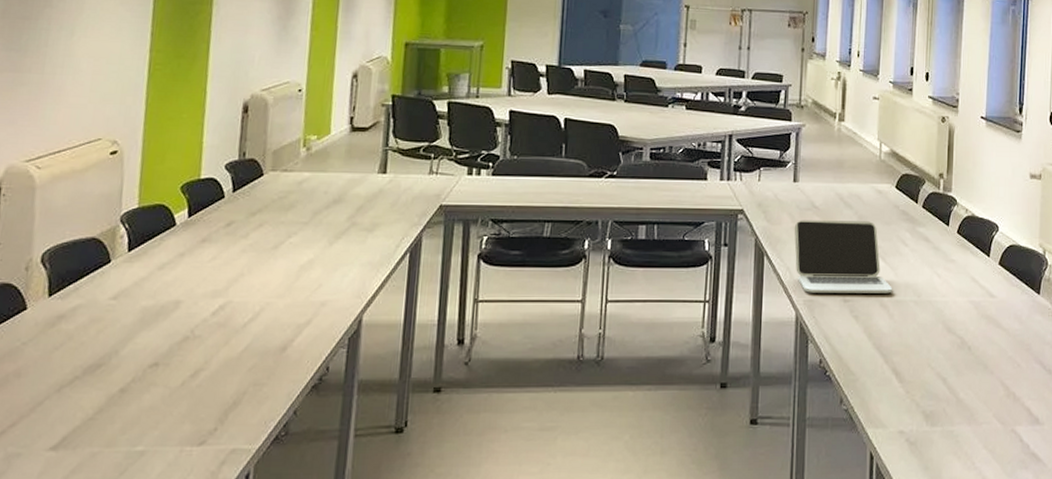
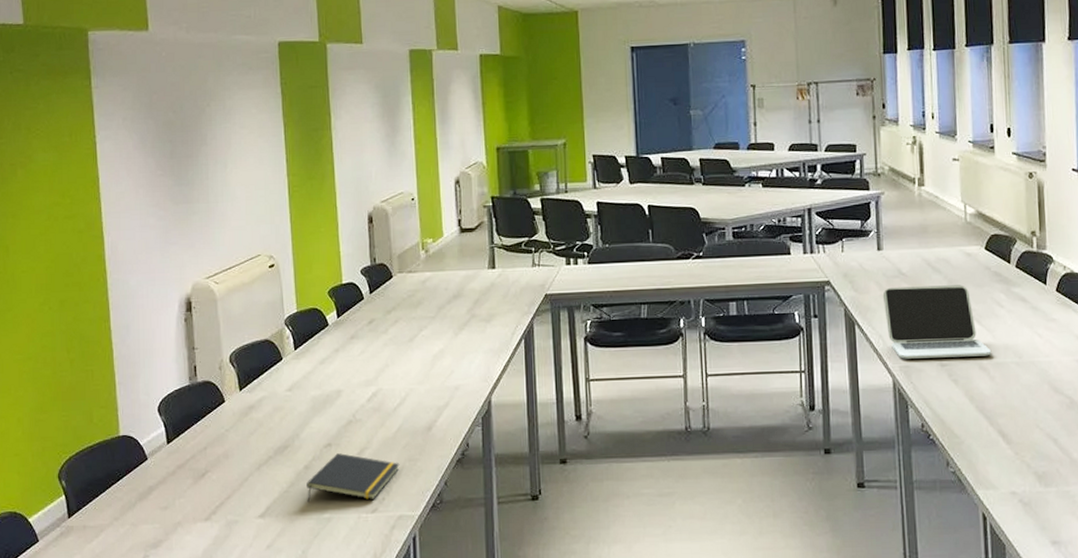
notepad: none [117,375,242,432] -> present [307,453,400,503]

